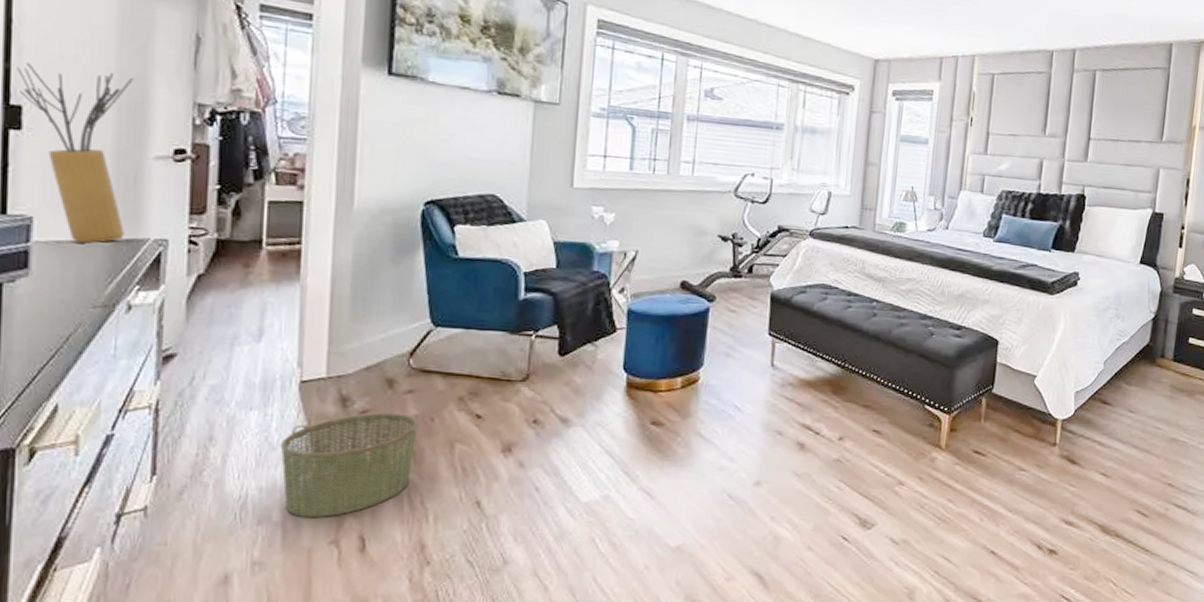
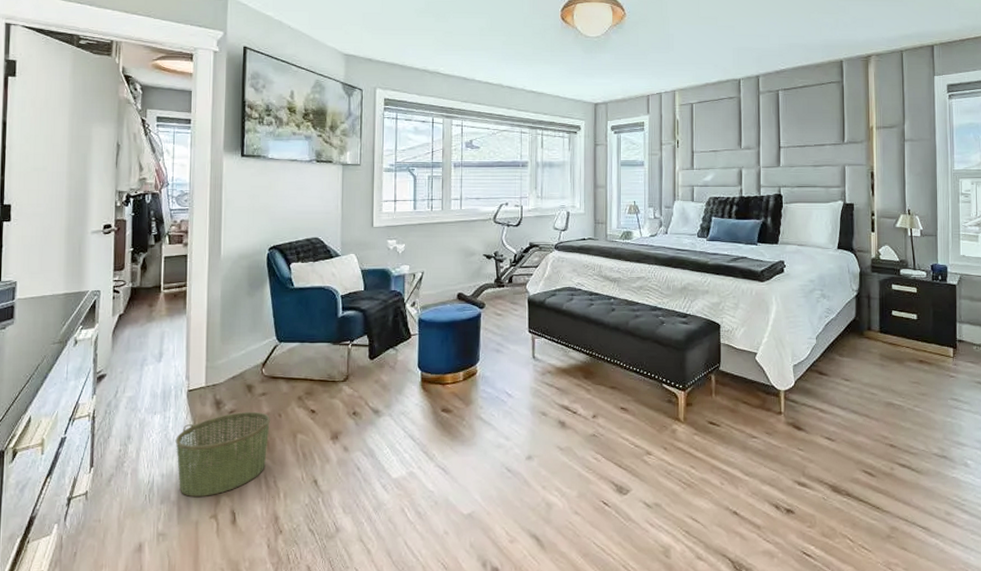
vase: present [17,62,134,244] -> none [8,174,78,298]

